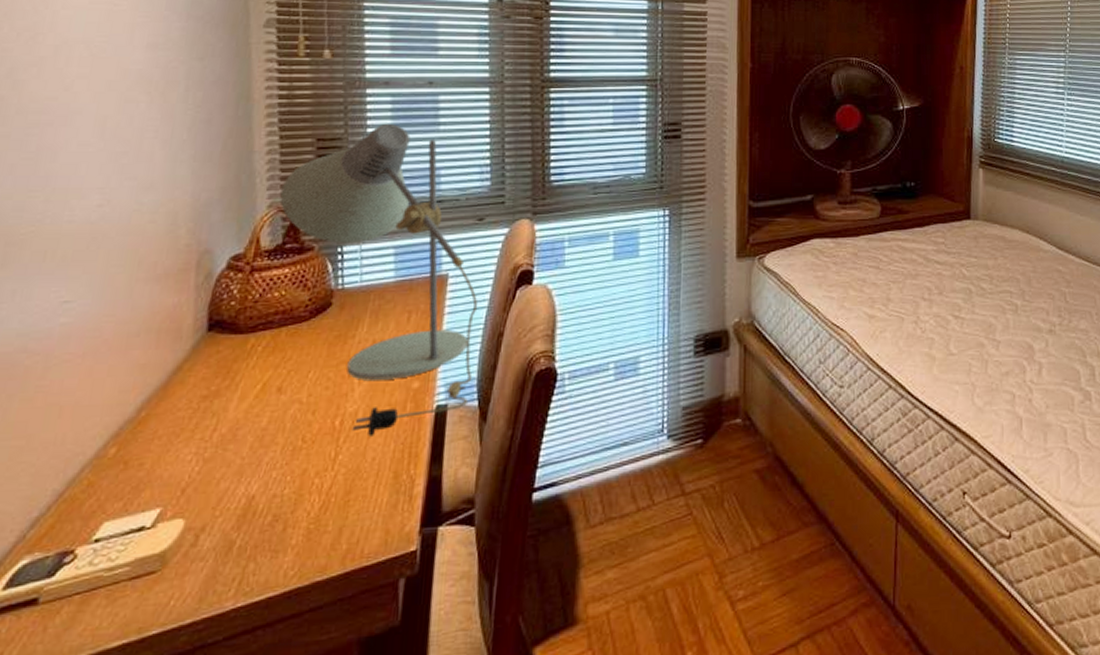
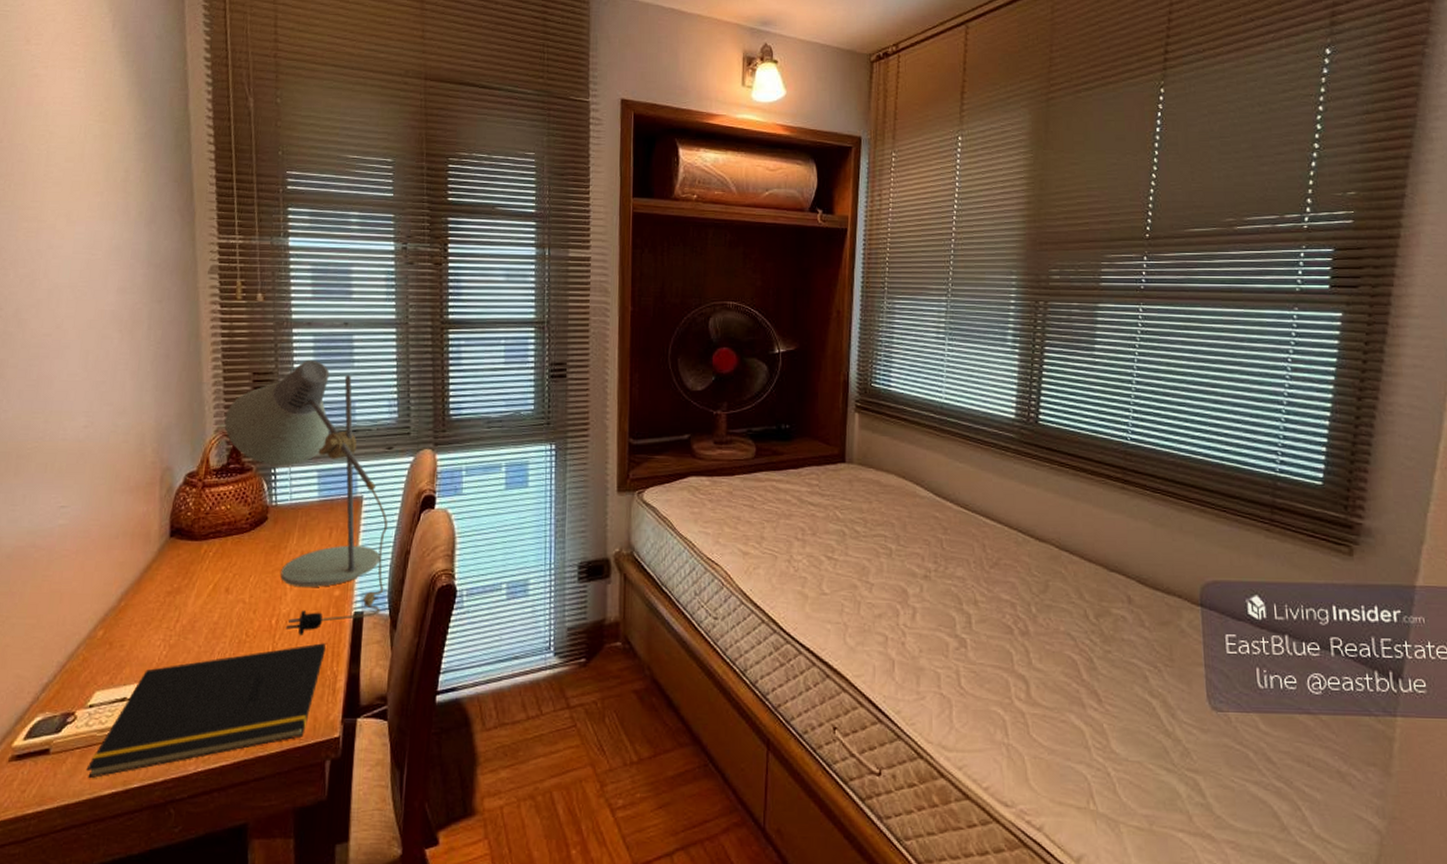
notepad: none [88,443,401,630] -> present [86,643,326,779]

